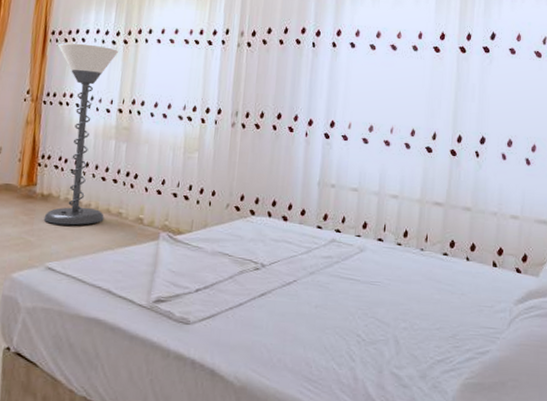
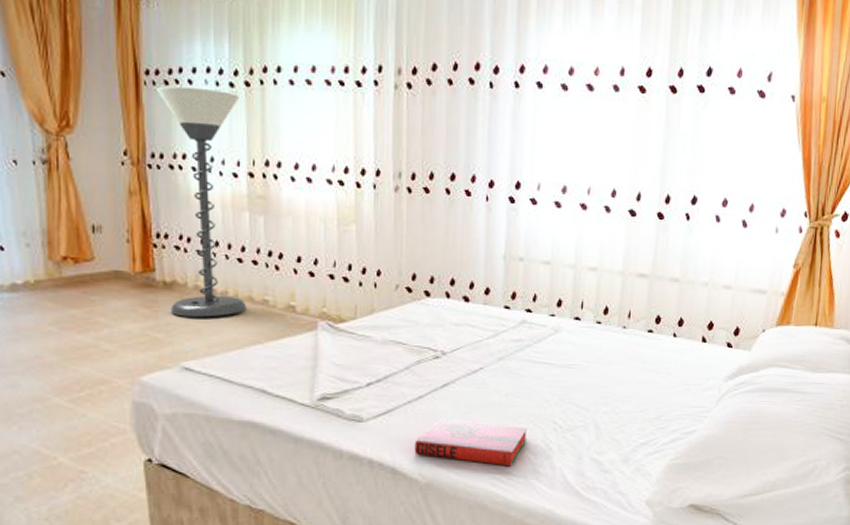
hardback book: none [232,324,334,375] -> present [414,418,528,467]

